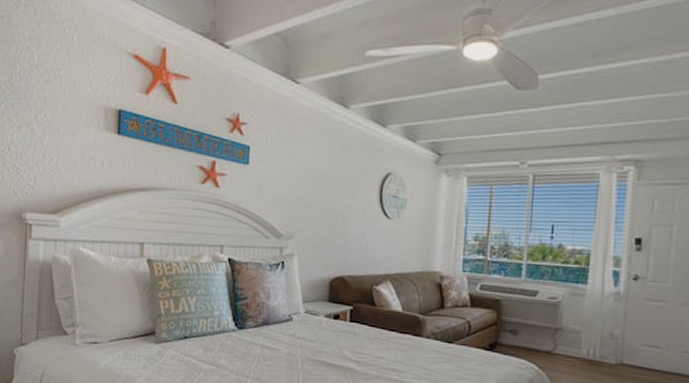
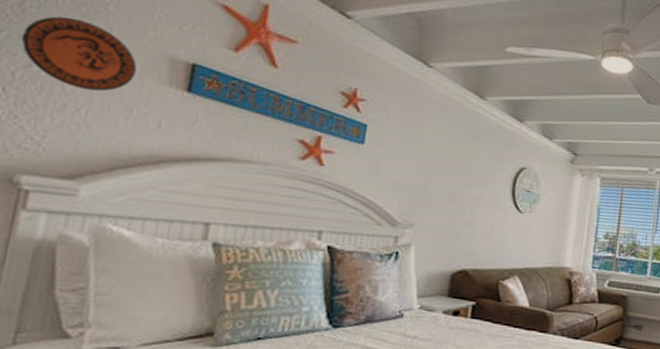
decorative plate: none [14,85,84,143] -> present [21,16,137,92]

